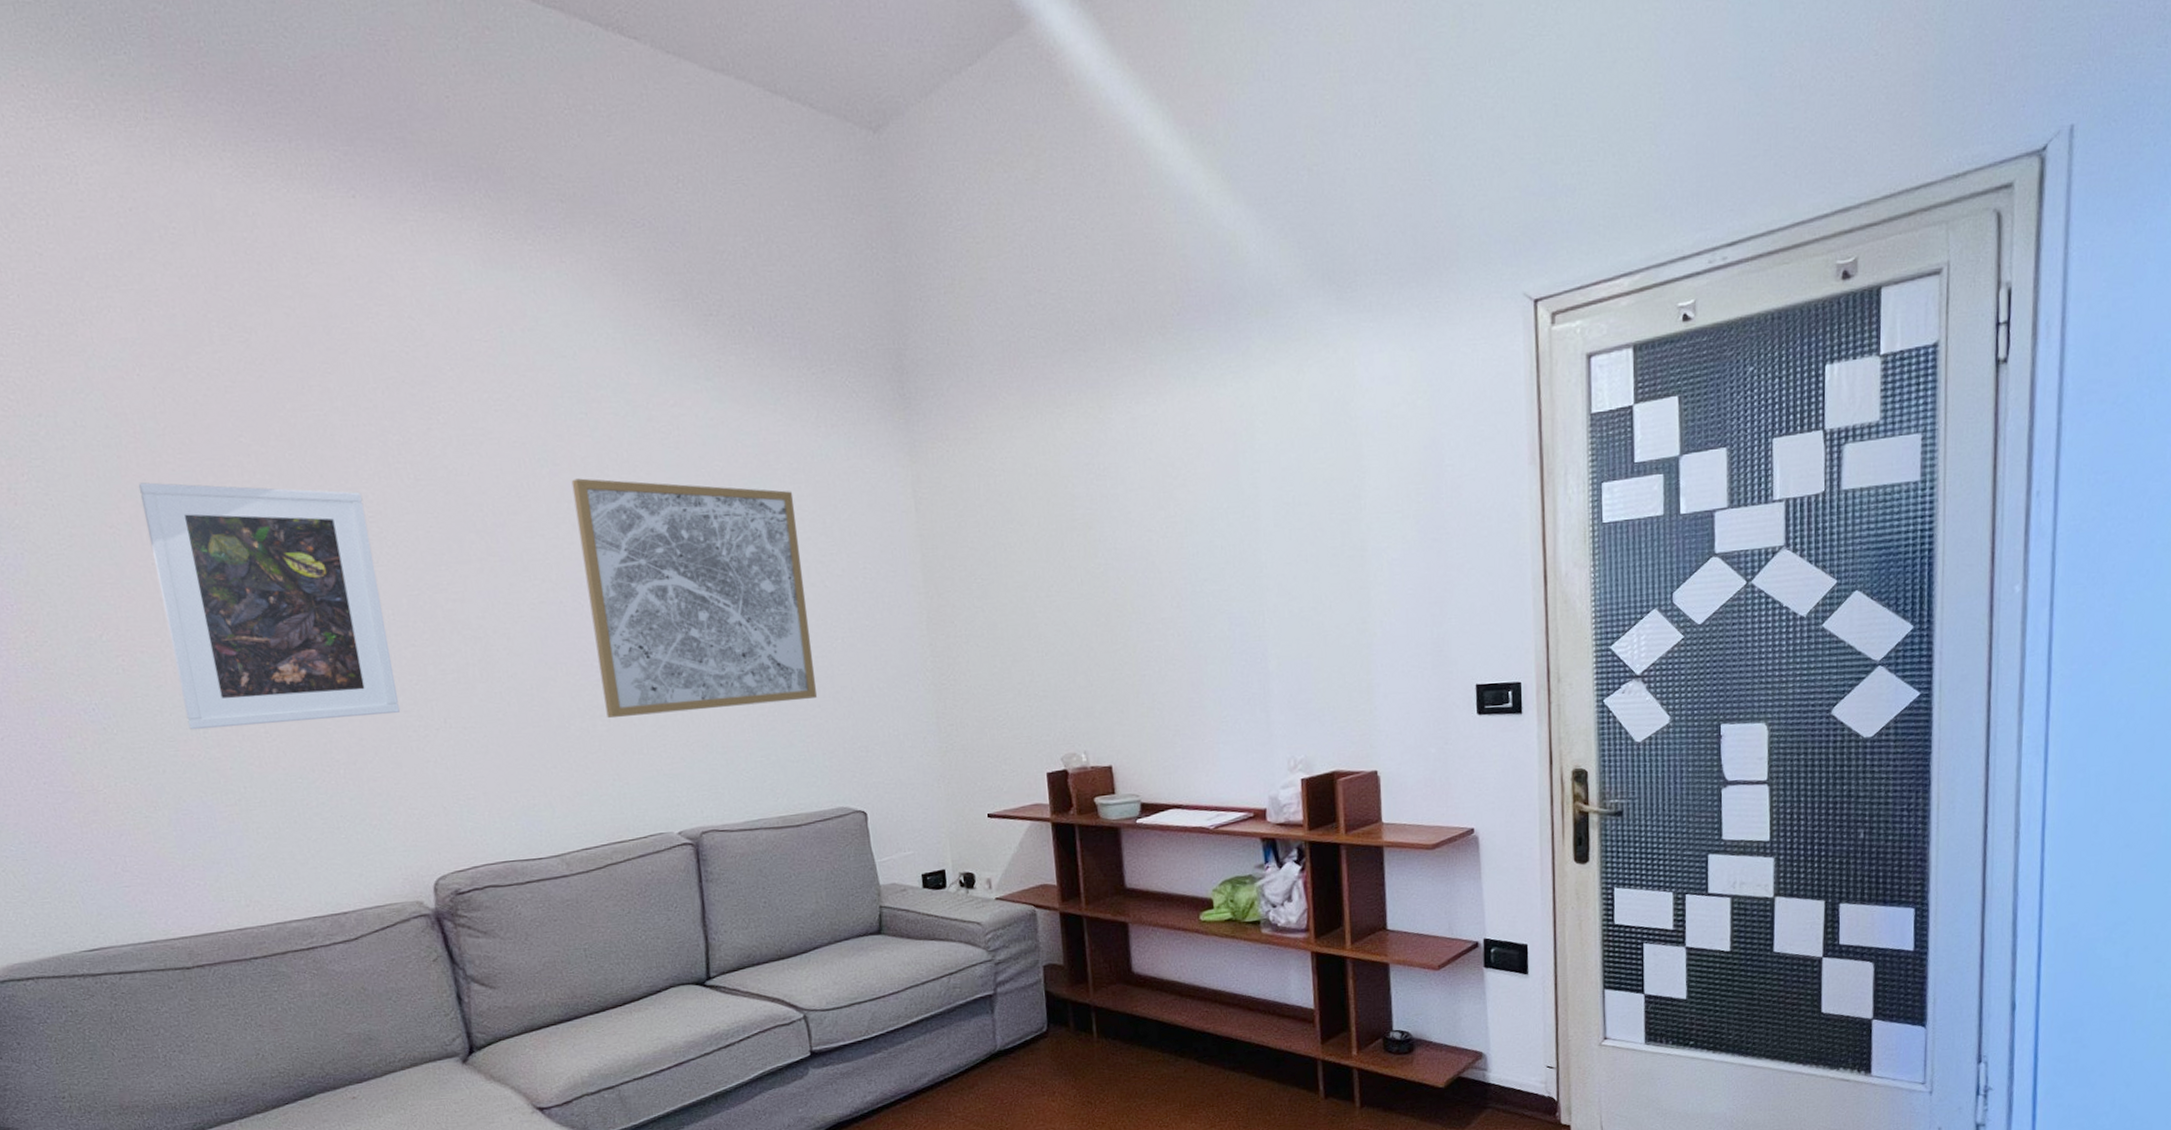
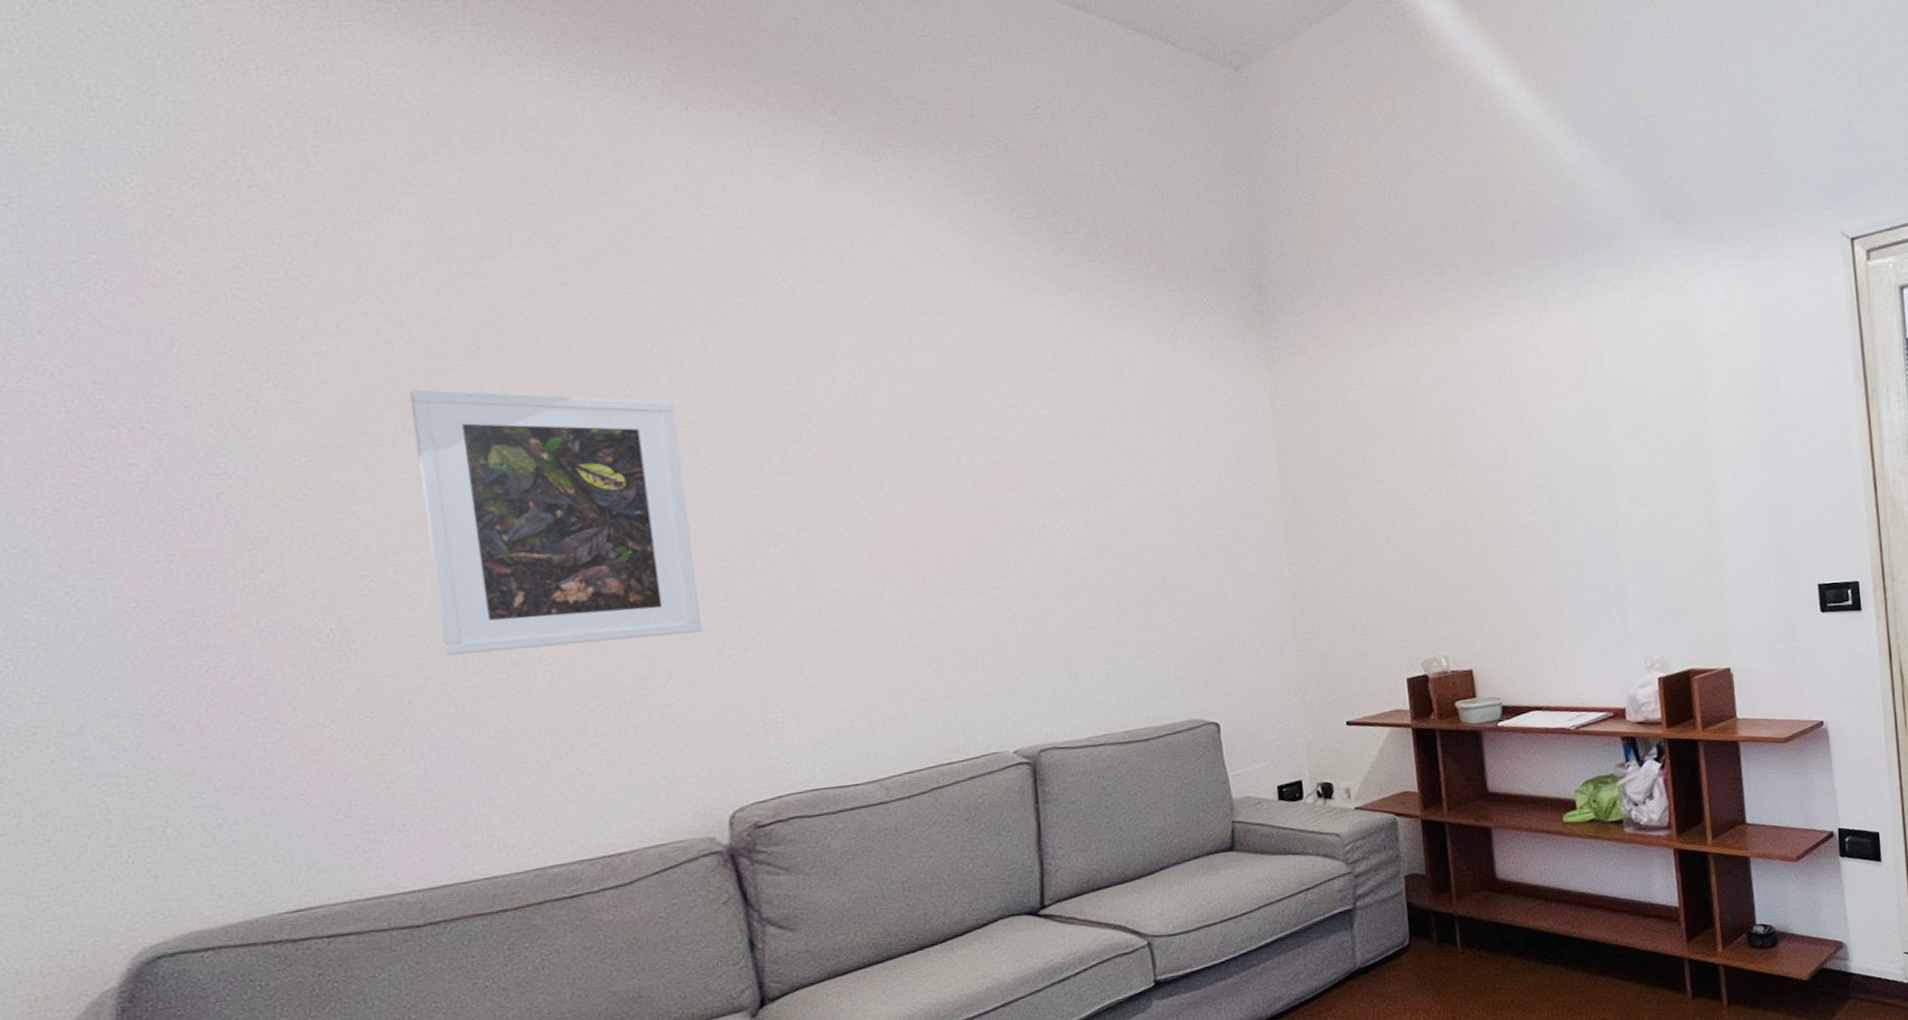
wall art: present [571,478,817,719] -> none [910,389,1168,633]

